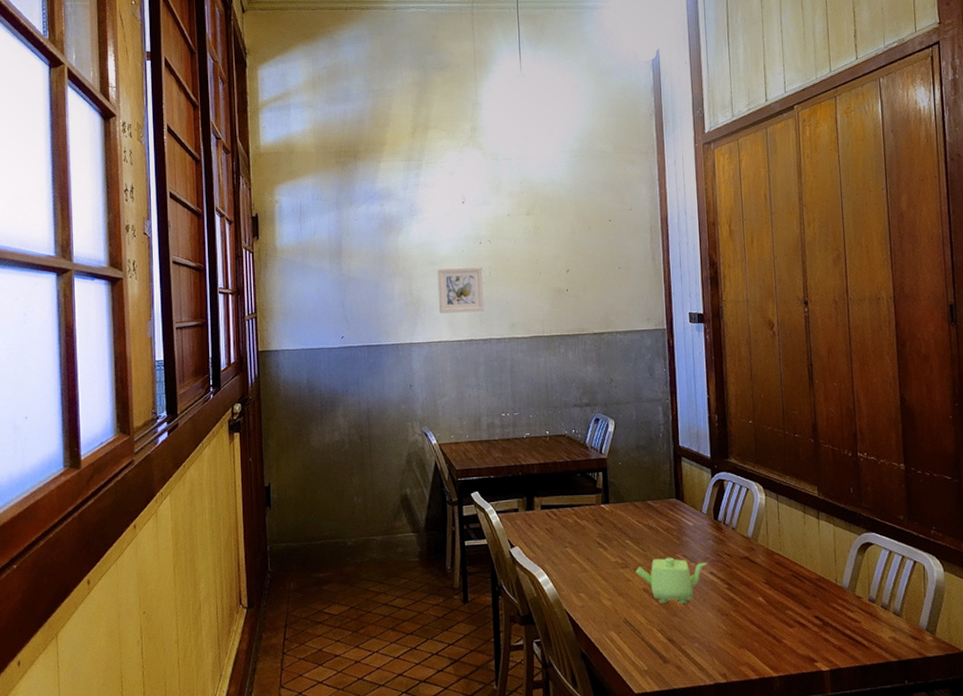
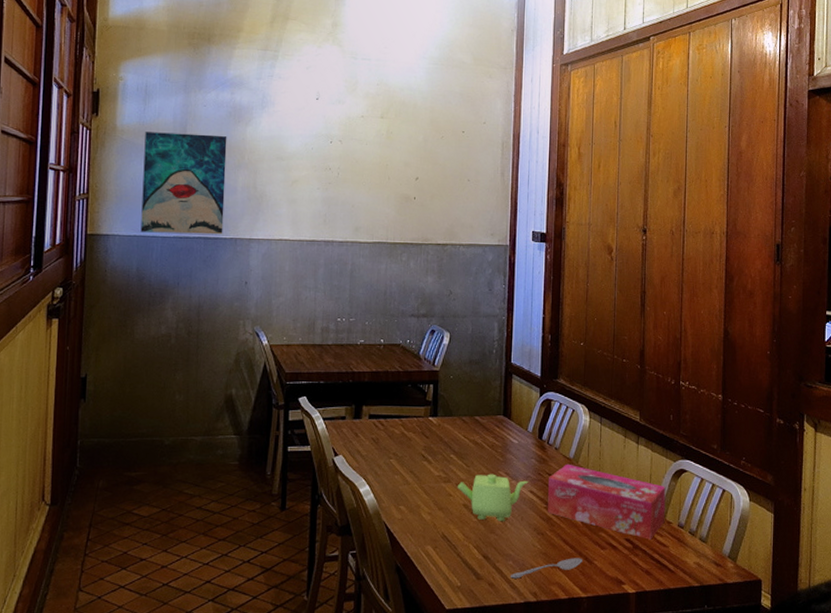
wall art: none [303,246,385,345] -> present [140,132,227,235]
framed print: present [437,266,484,314] -> none [282,164,331,213]
spoon: none [697,637,771,661] -> present [510,558,582,579]
tissue box: none [728,543,855,616] -> present [548,463,666,540]

